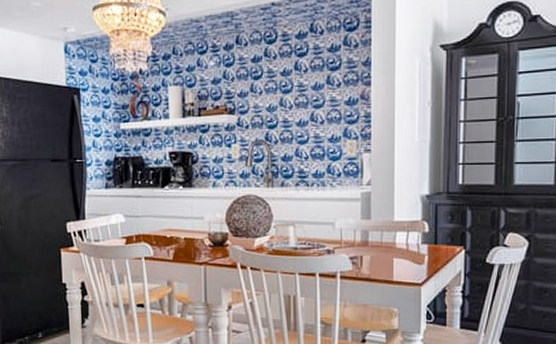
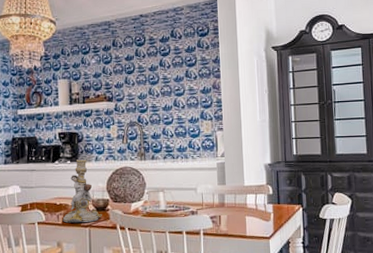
candlestick: none [173,185,220,259] -> present [62,159,102,223]

